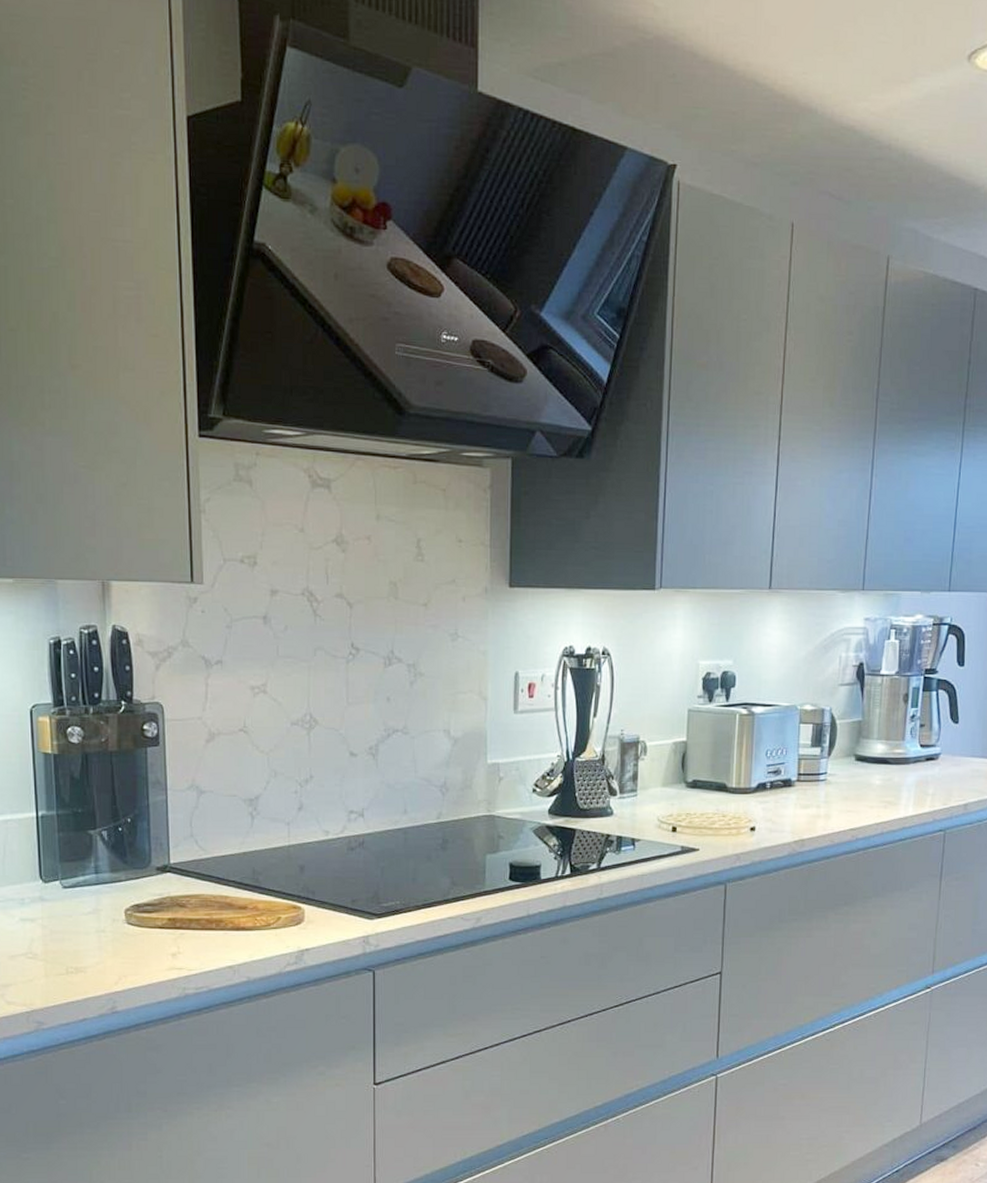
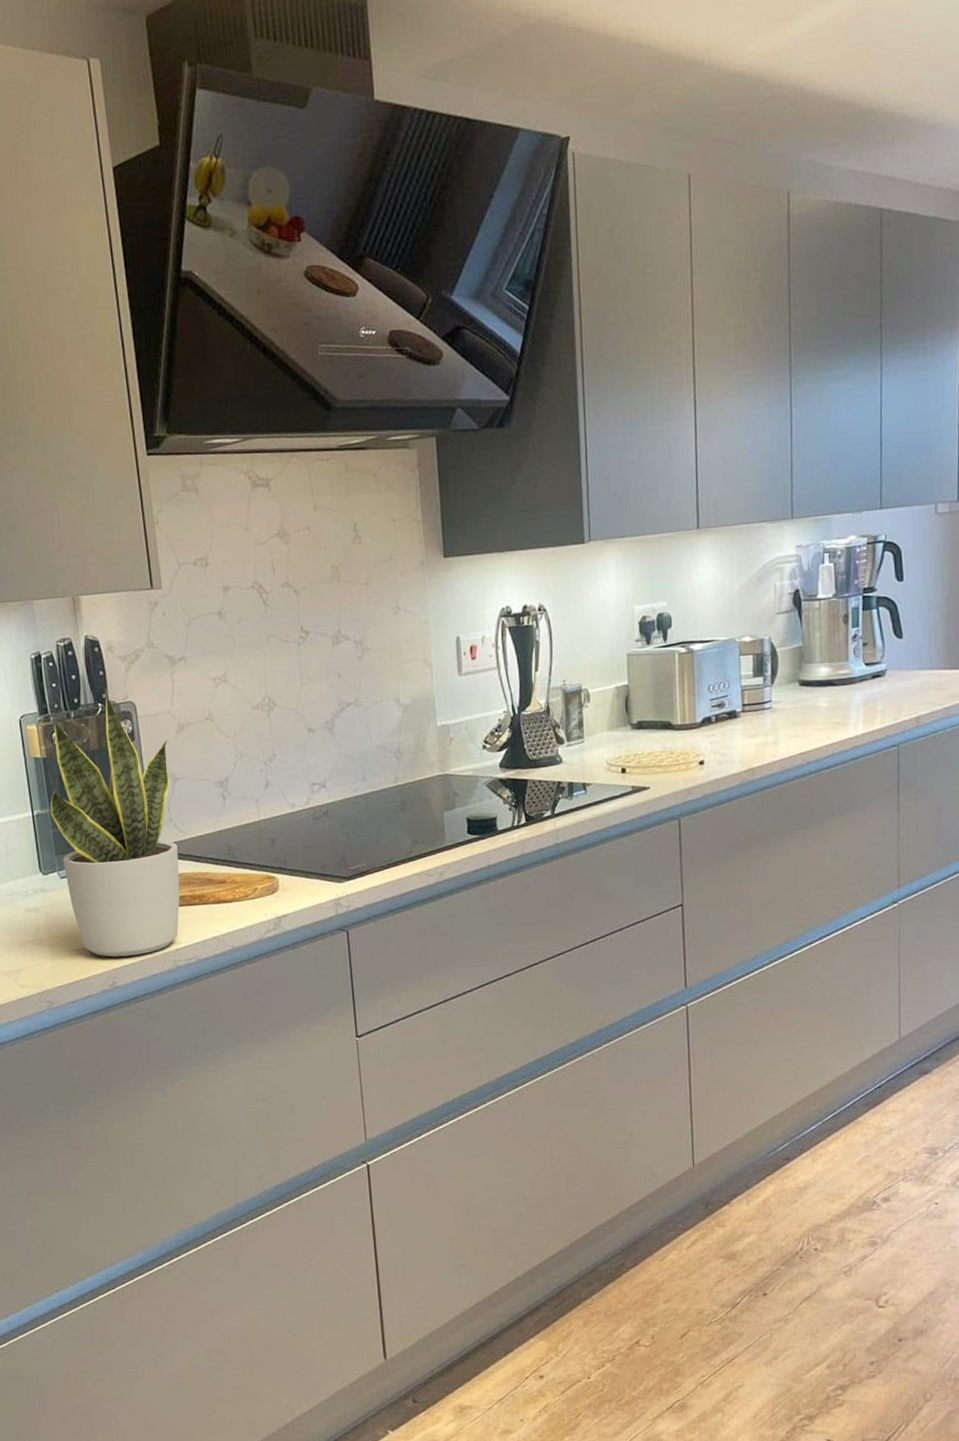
potted plant: none [57,685,197,979] -> present [50,688,181,957]

